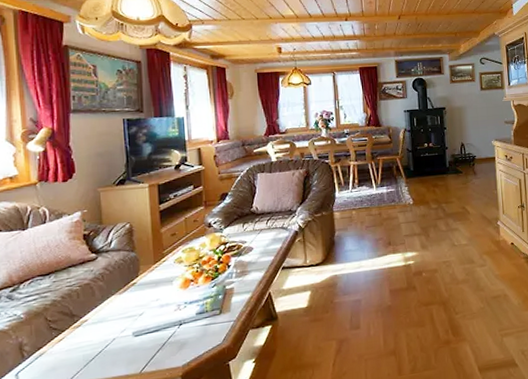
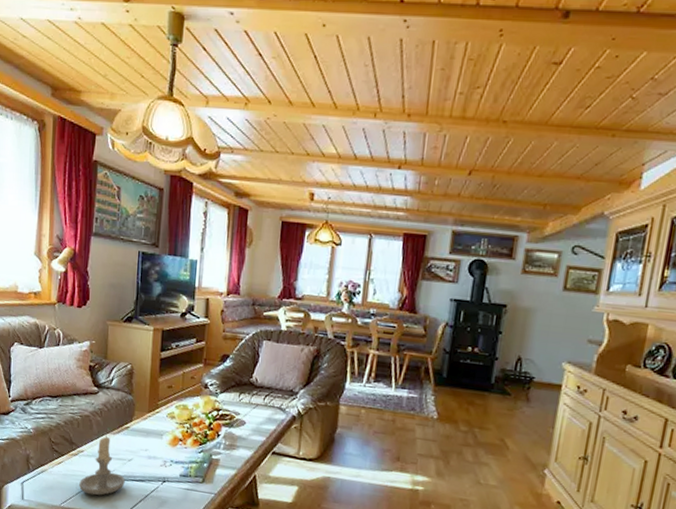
candle: none [87,297,139,362] -> present [79,435,125,496]

